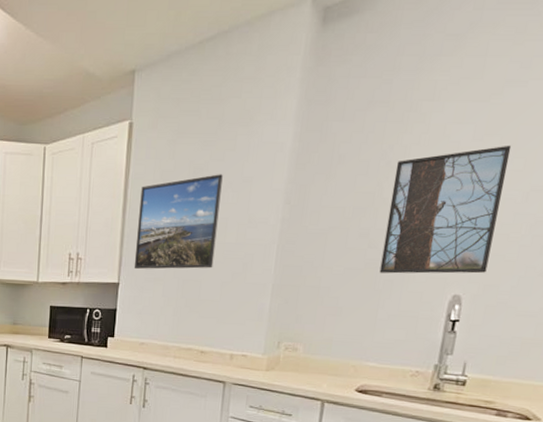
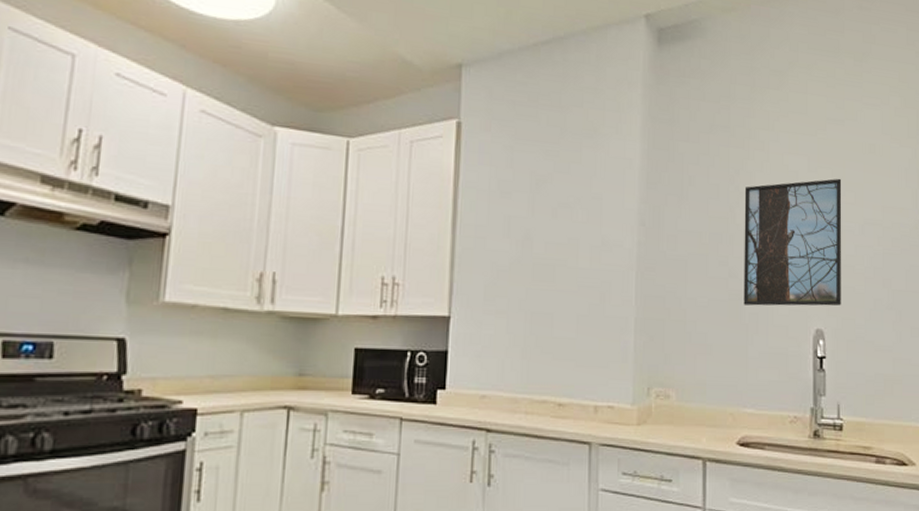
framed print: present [133,174,223,270] -> none [468,188,570,299]

